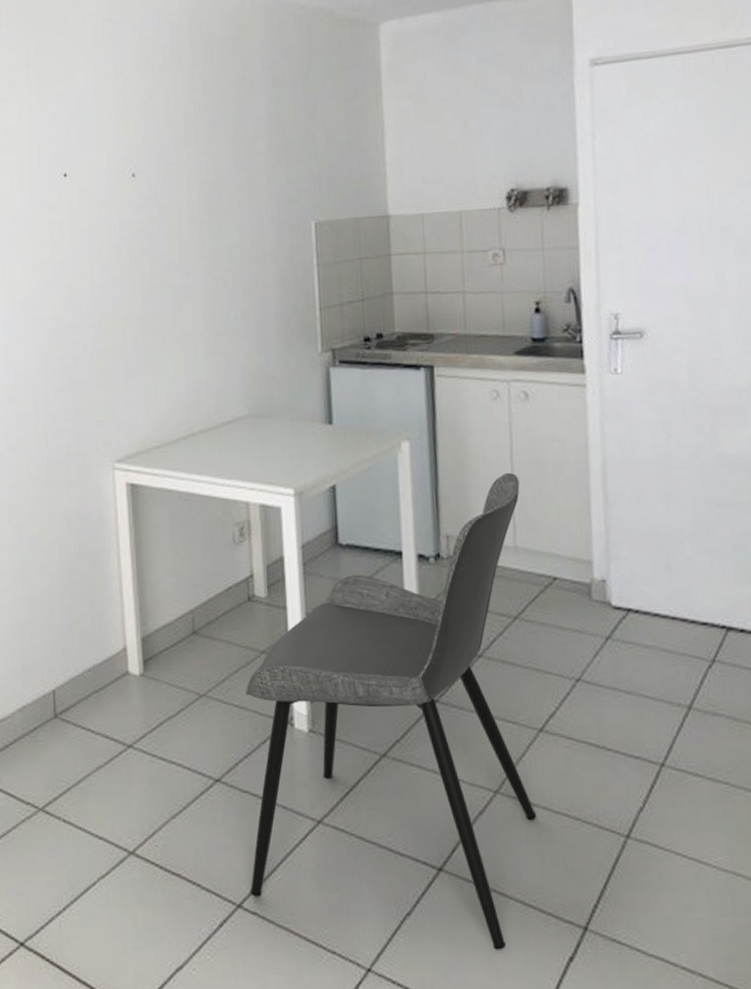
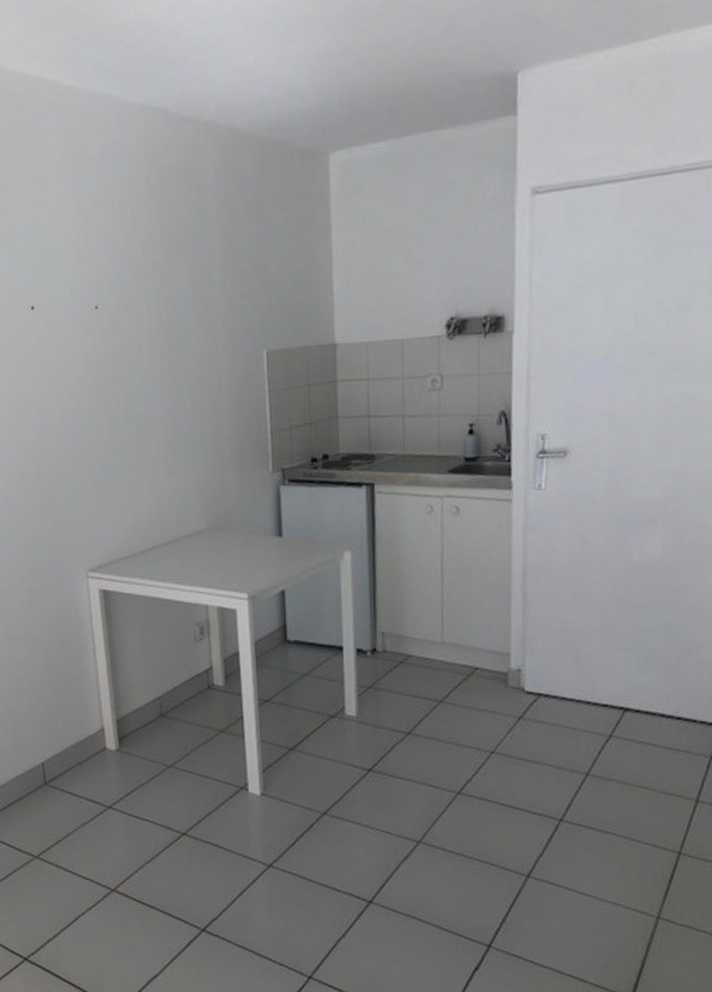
dining chair: present [245,472,537,950] -> none [207,578,453,962]

